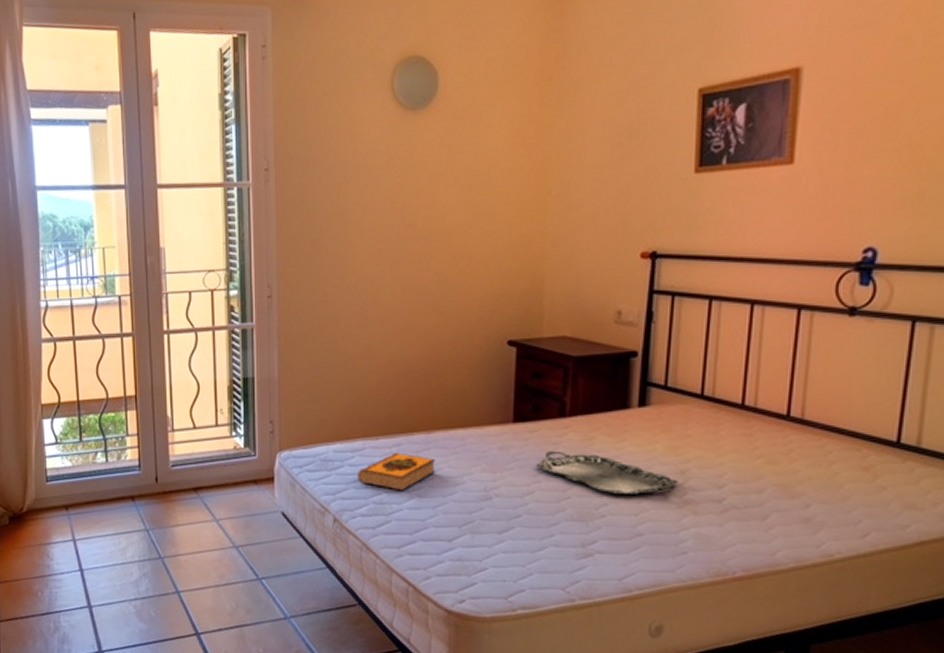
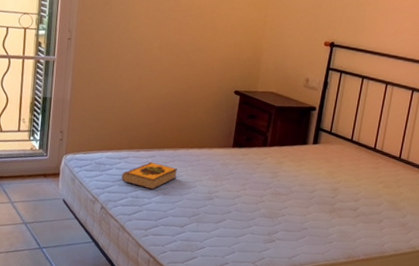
serving tray: present [536,452,679,495] -> none [244,169,332,203]

